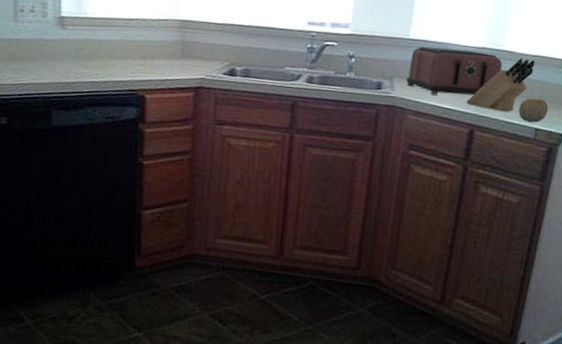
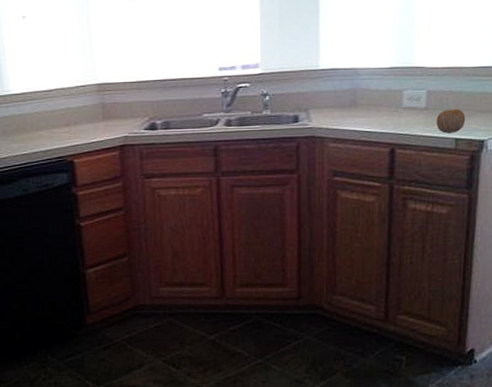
toaster: present [406,46,503,96] -> none [322,71,414,120]
knife block: present [466,58,536,112] -> none [383,71,446,127]

